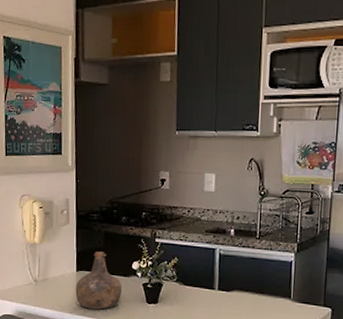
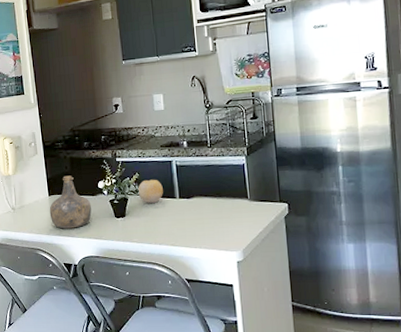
fruit: none [174,266,202,292] -> present [138,179,163,203]

